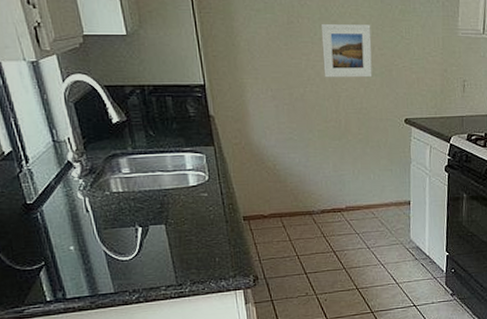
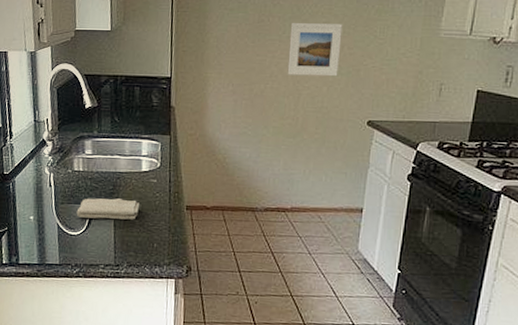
washcloth: none [124,217,194,241] -> present [76,198,140,220]

